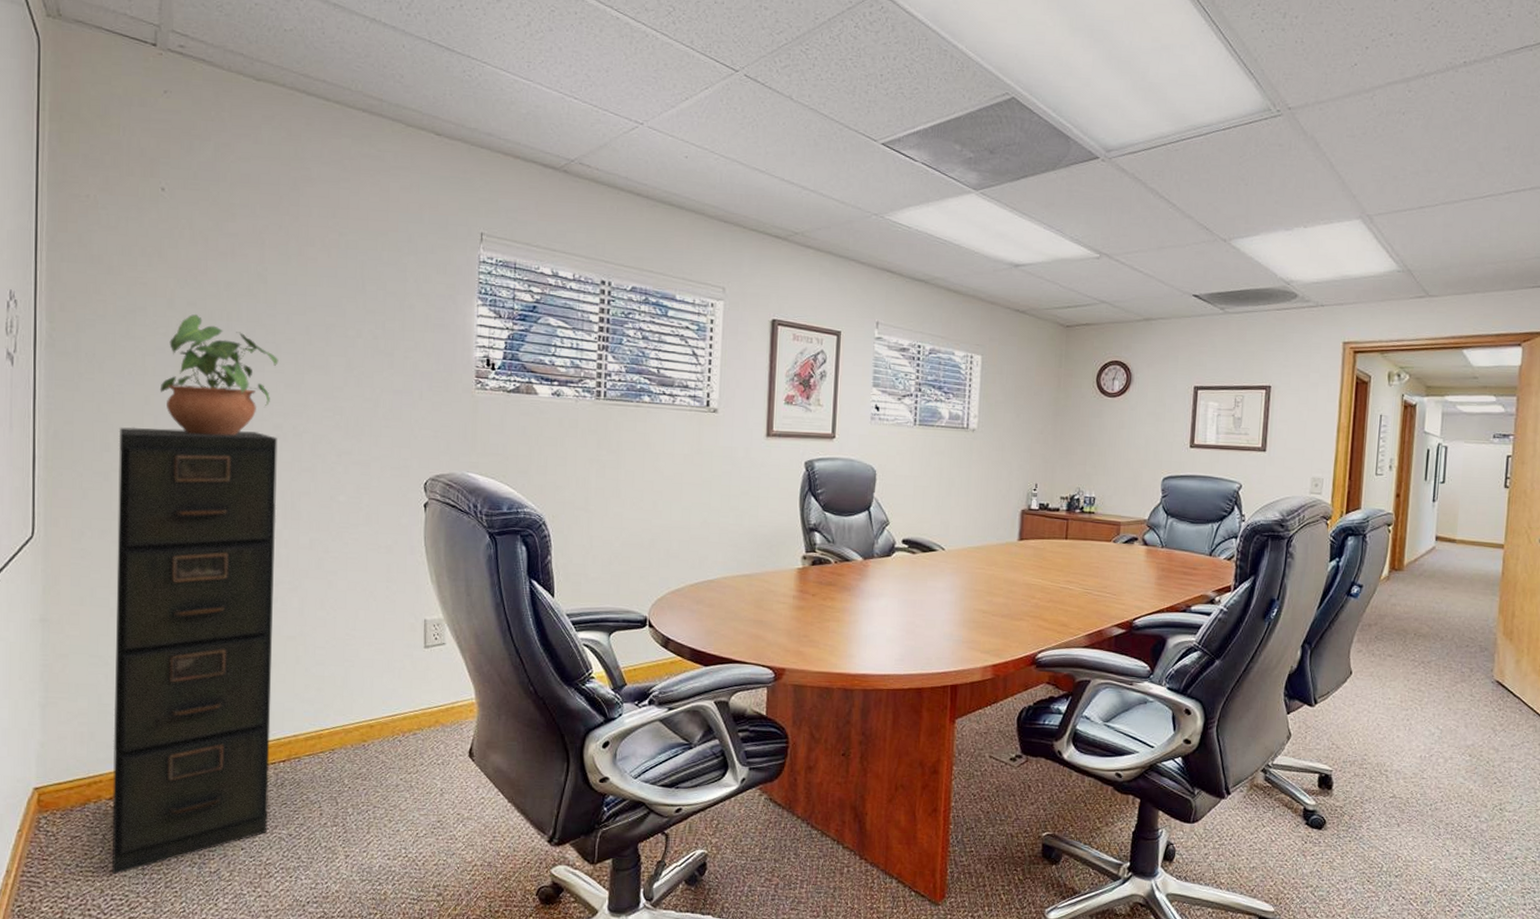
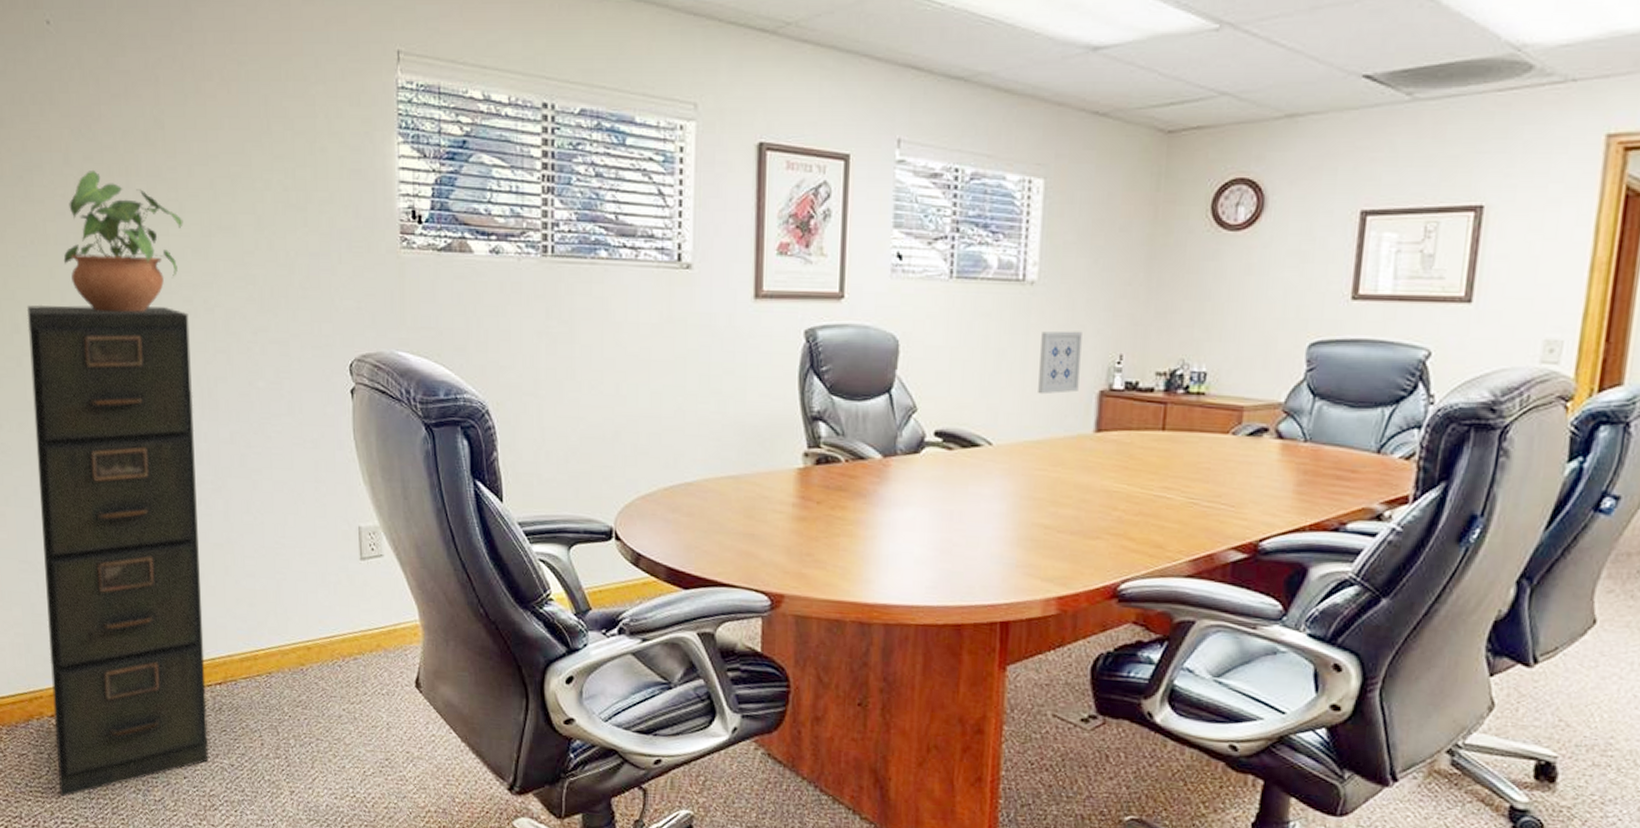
wall art: none [978,466,1009,513] -> present [1038,330,1082,395]

